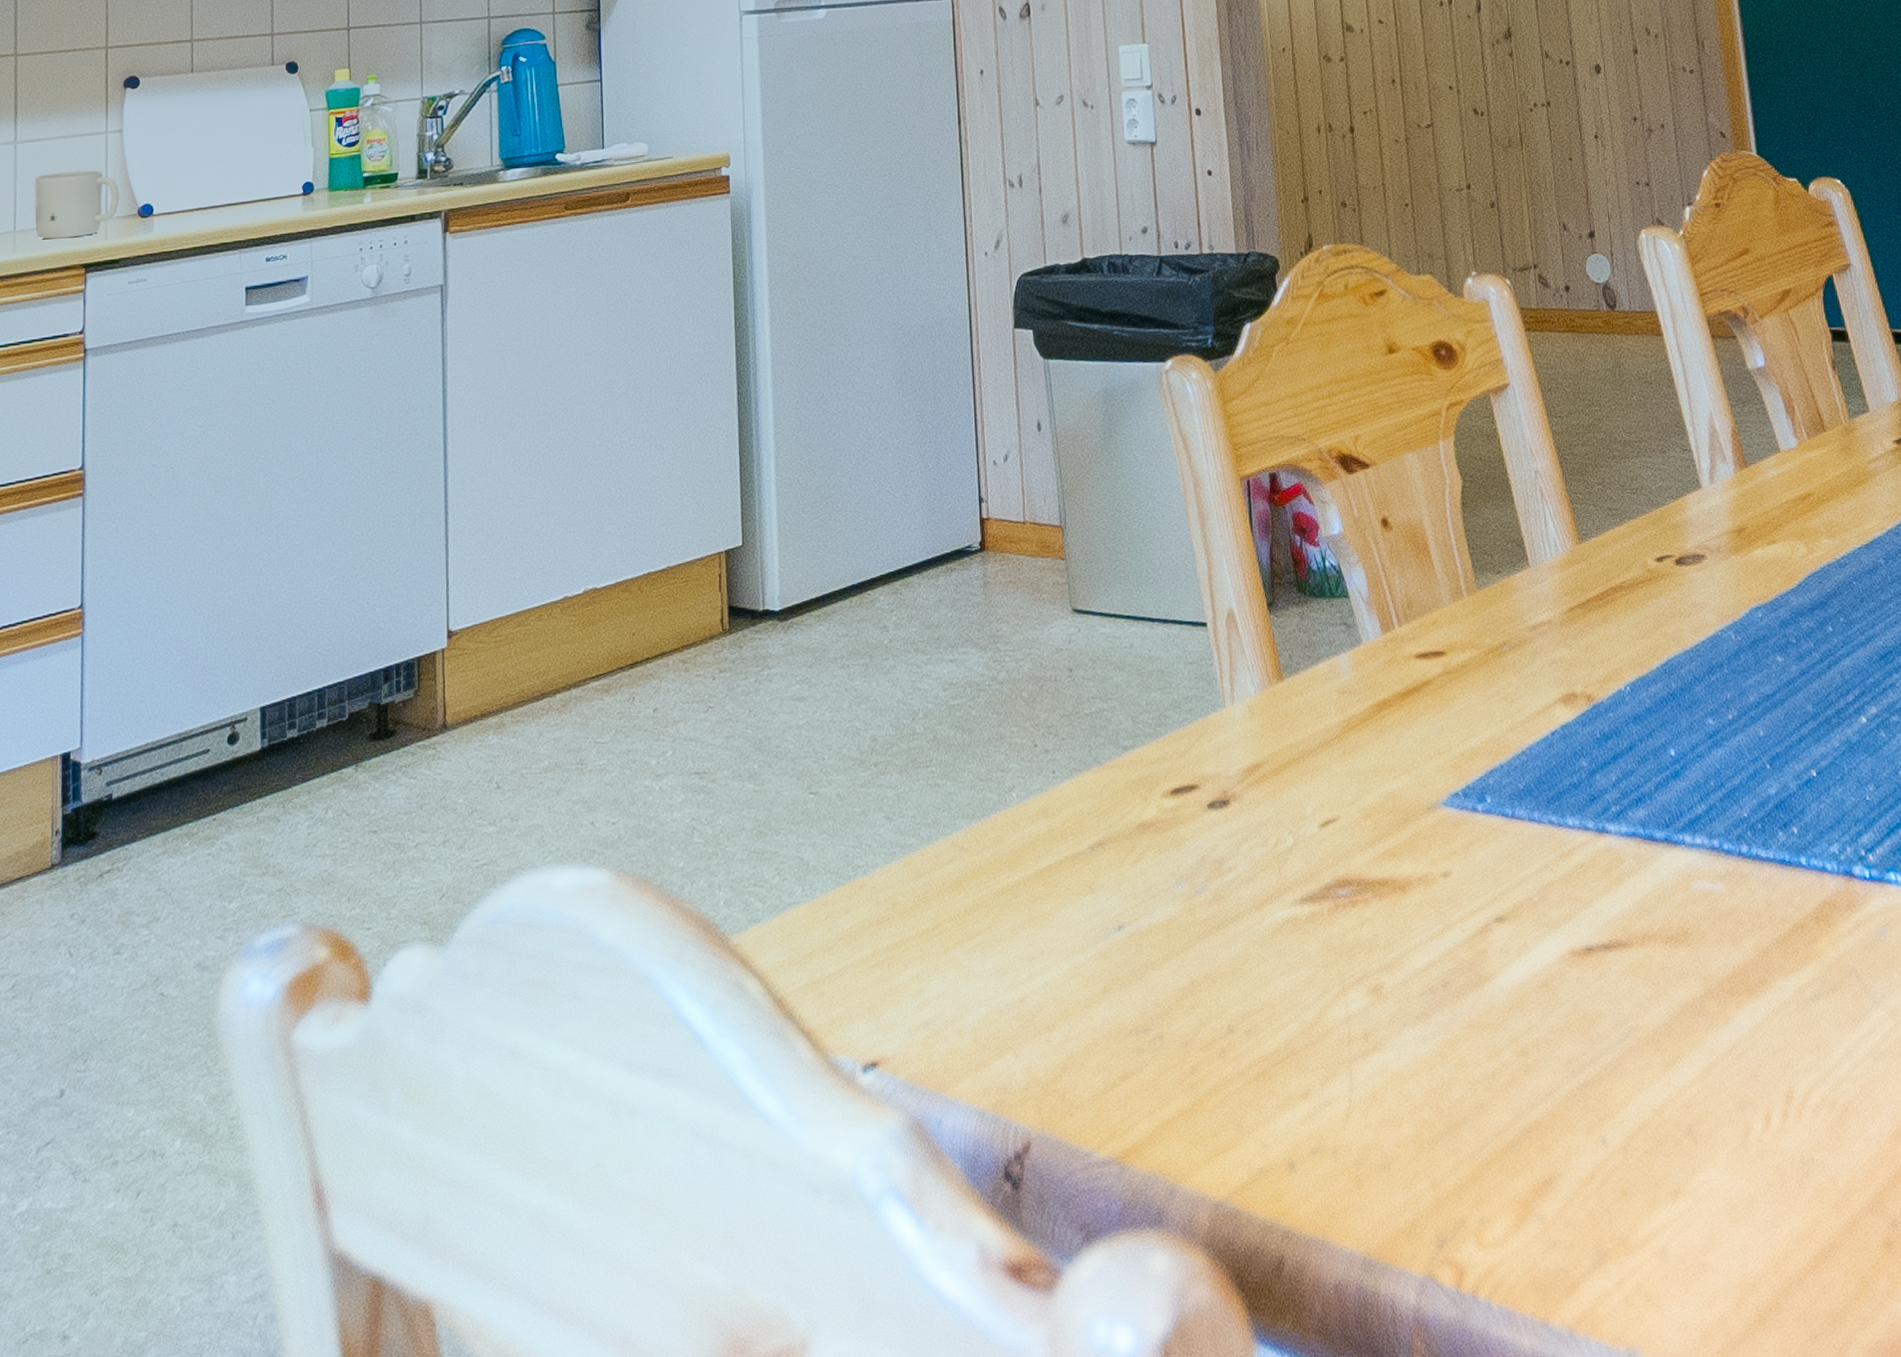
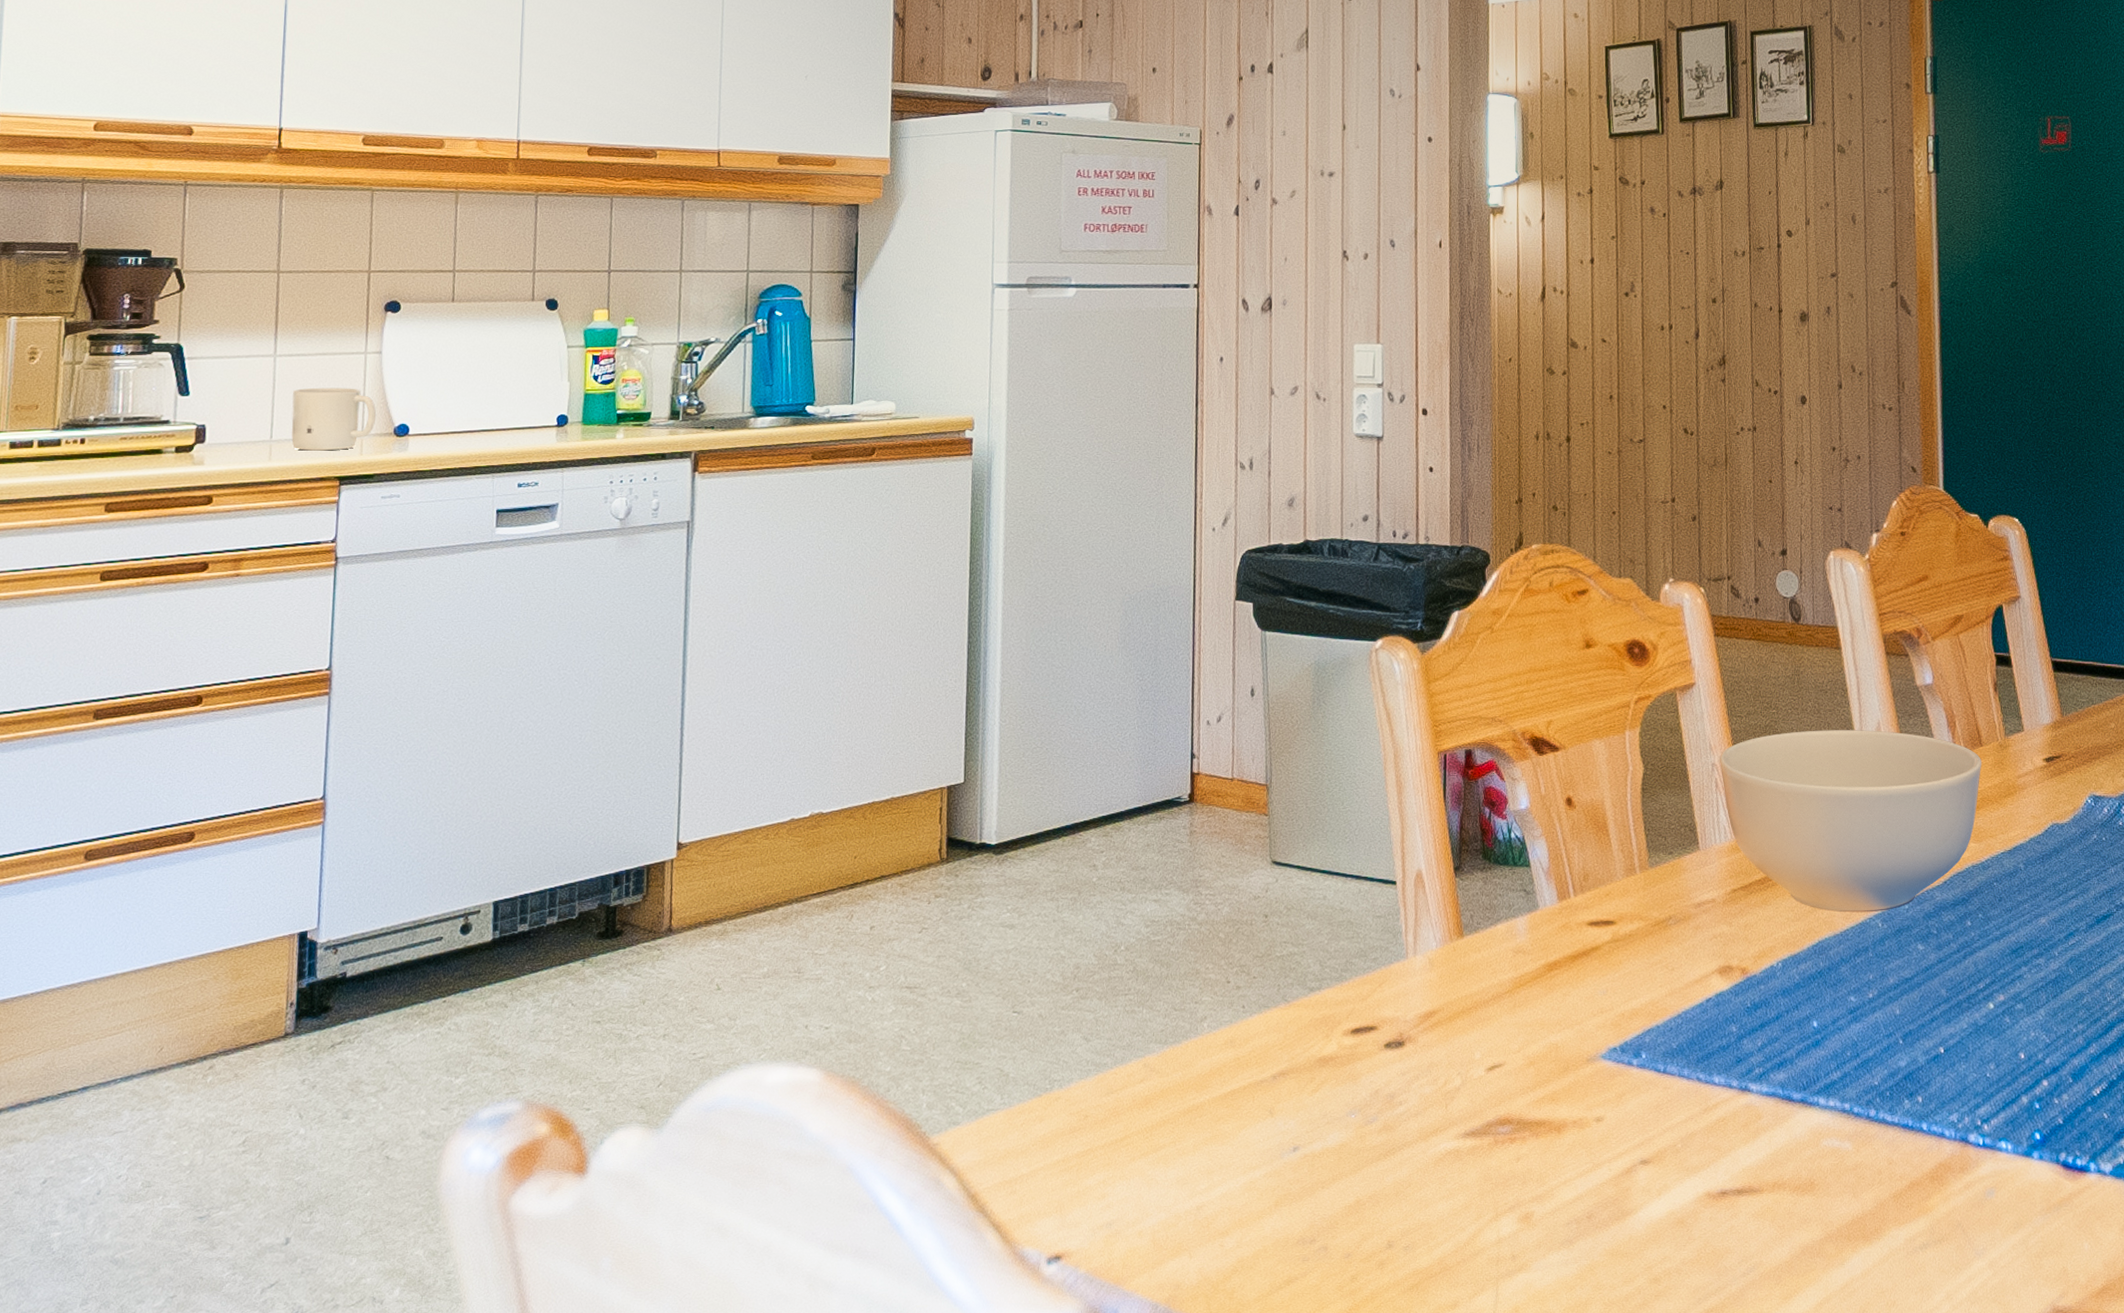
bowl: none [1541,421,1828,626] -> present [1719,730,1982,913]

